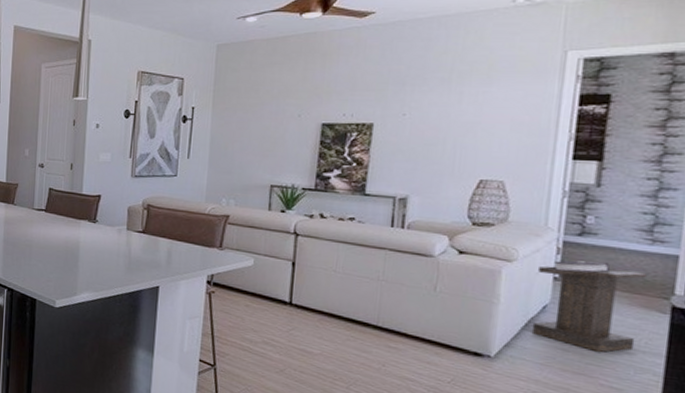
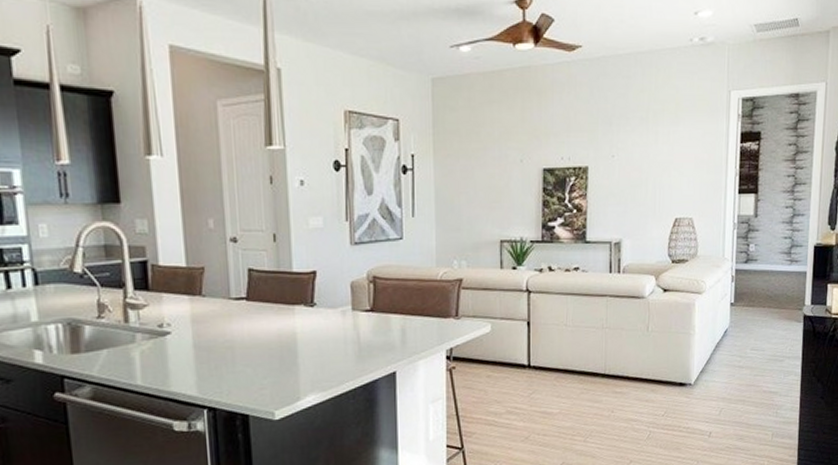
lectern: present [531,260,648,352] -> none [718,283,789,364]

